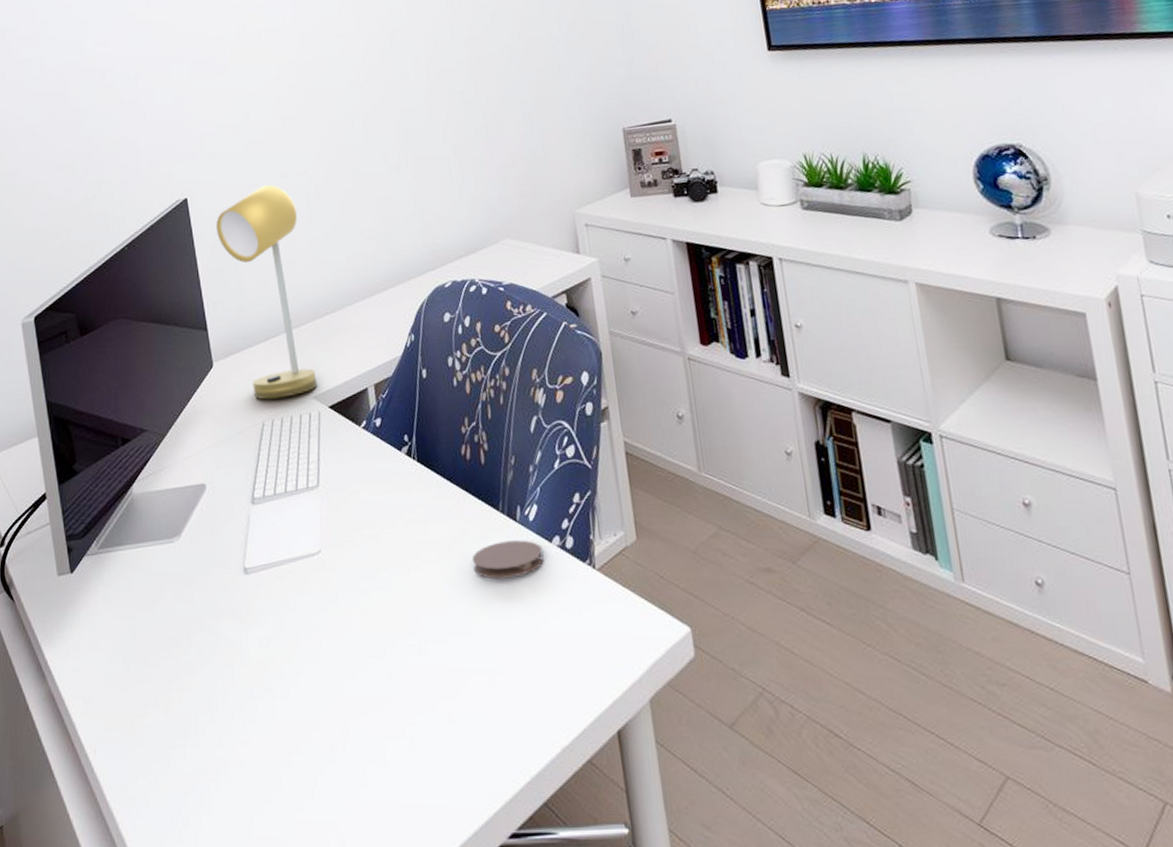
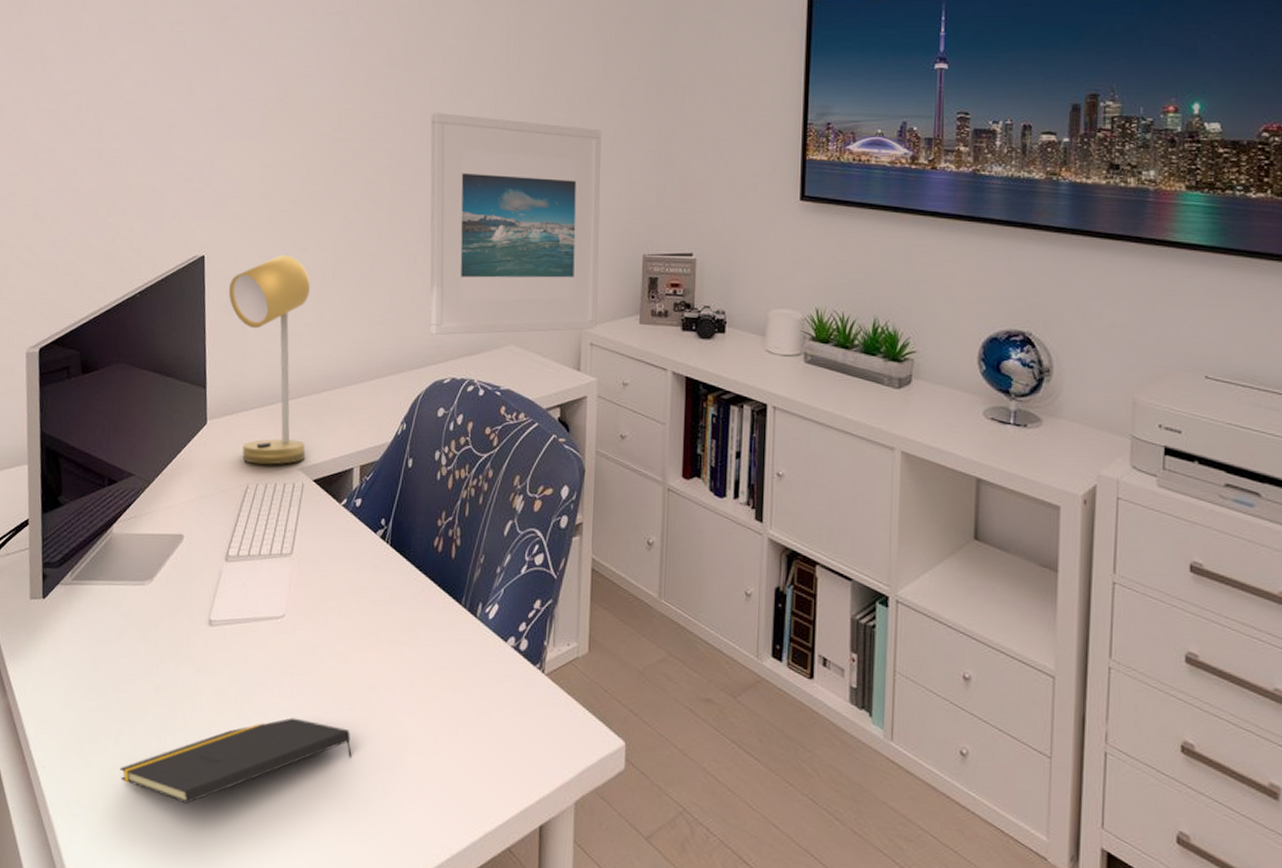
notepad: none [174,657,412,767] -> present [120,718,352,804]
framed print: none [390,13,588,241] -> present [429,113,602,335]
coaster: present [471,540,544,579] -> none [428,634,497,670]

